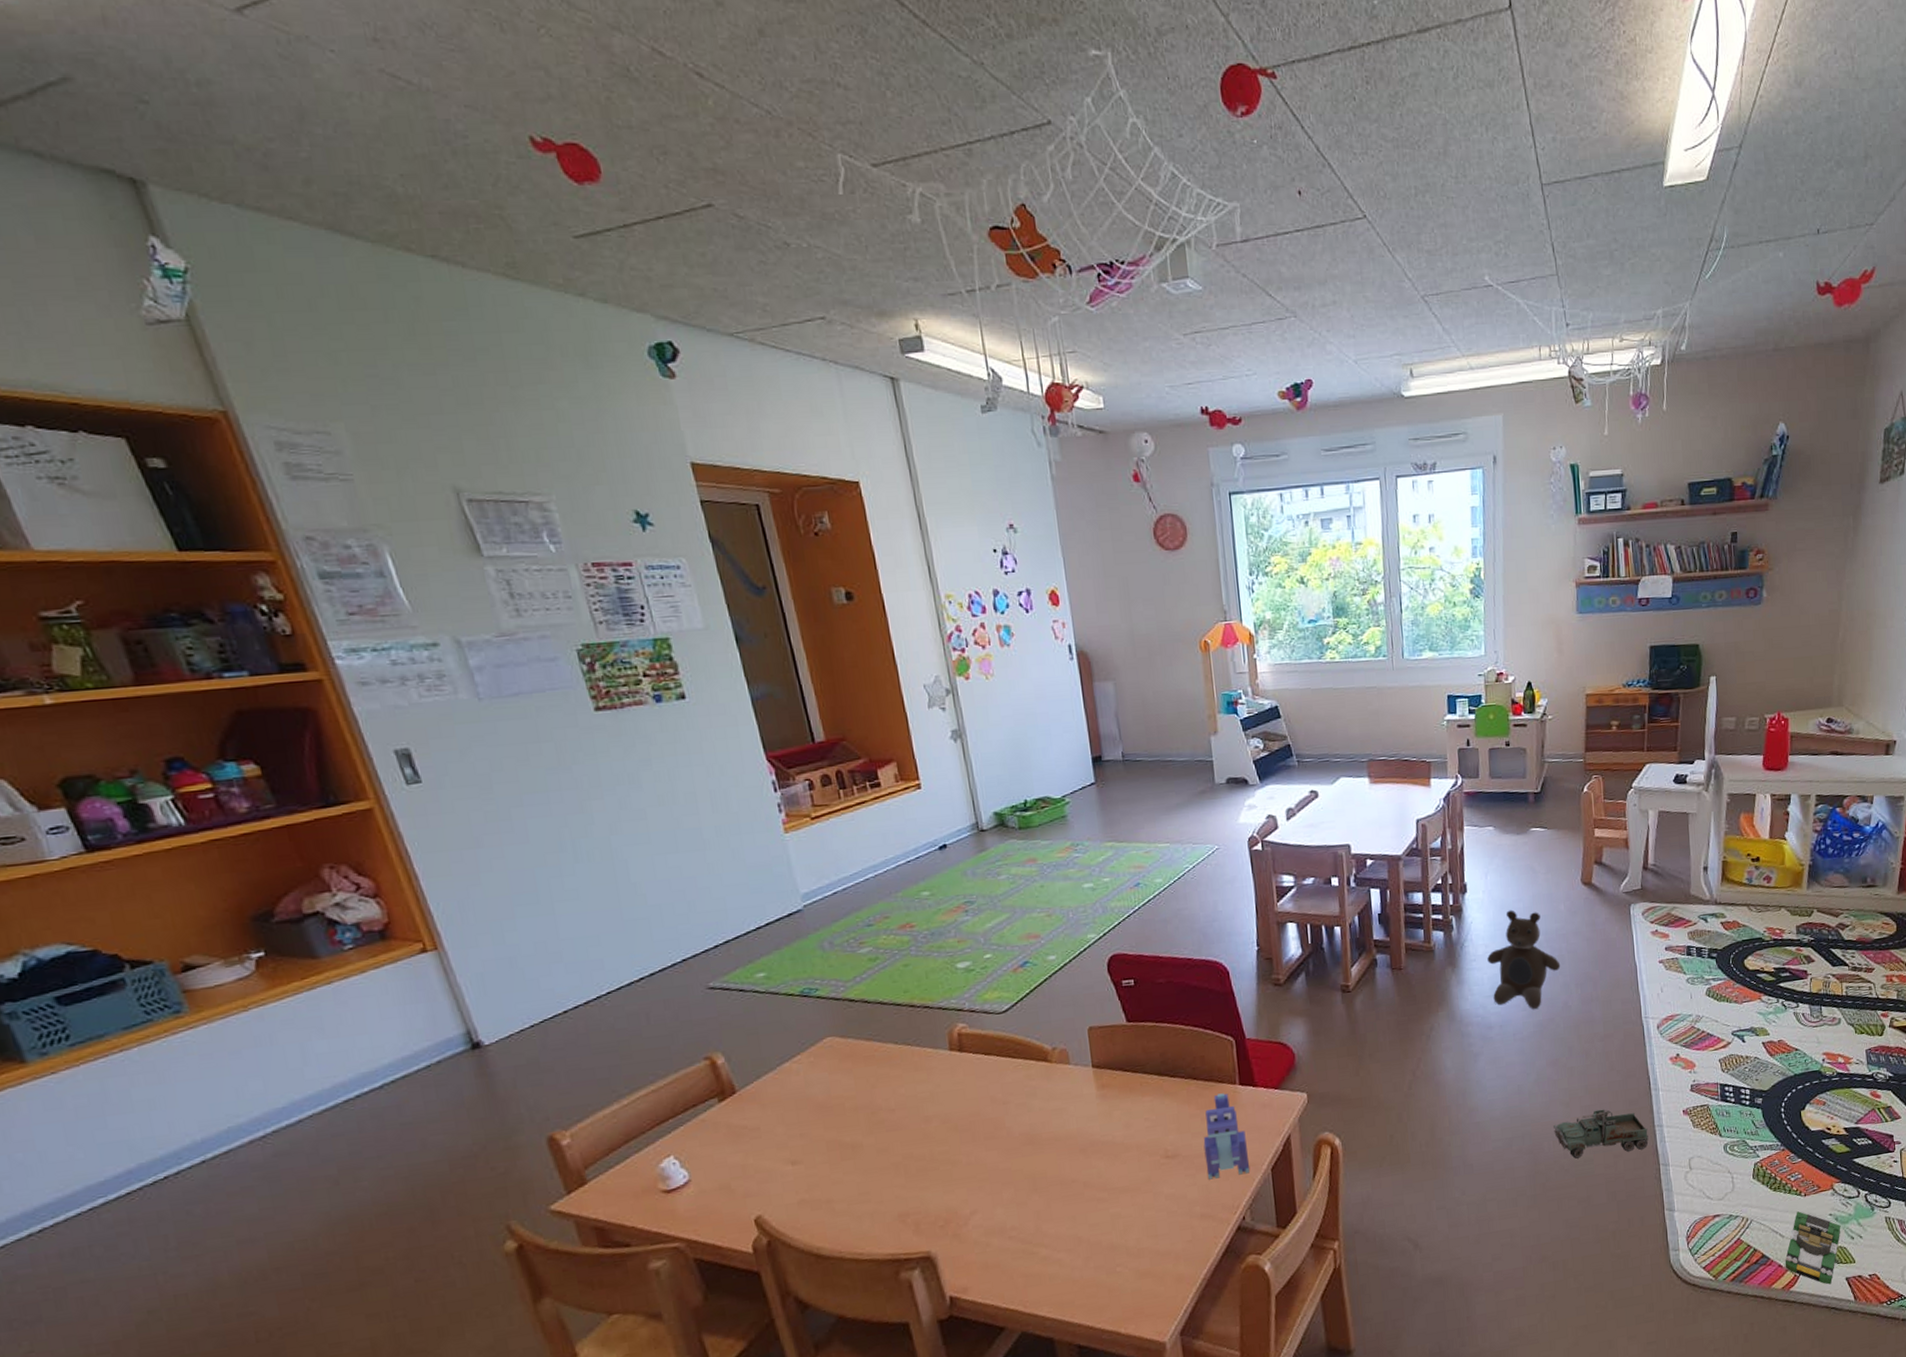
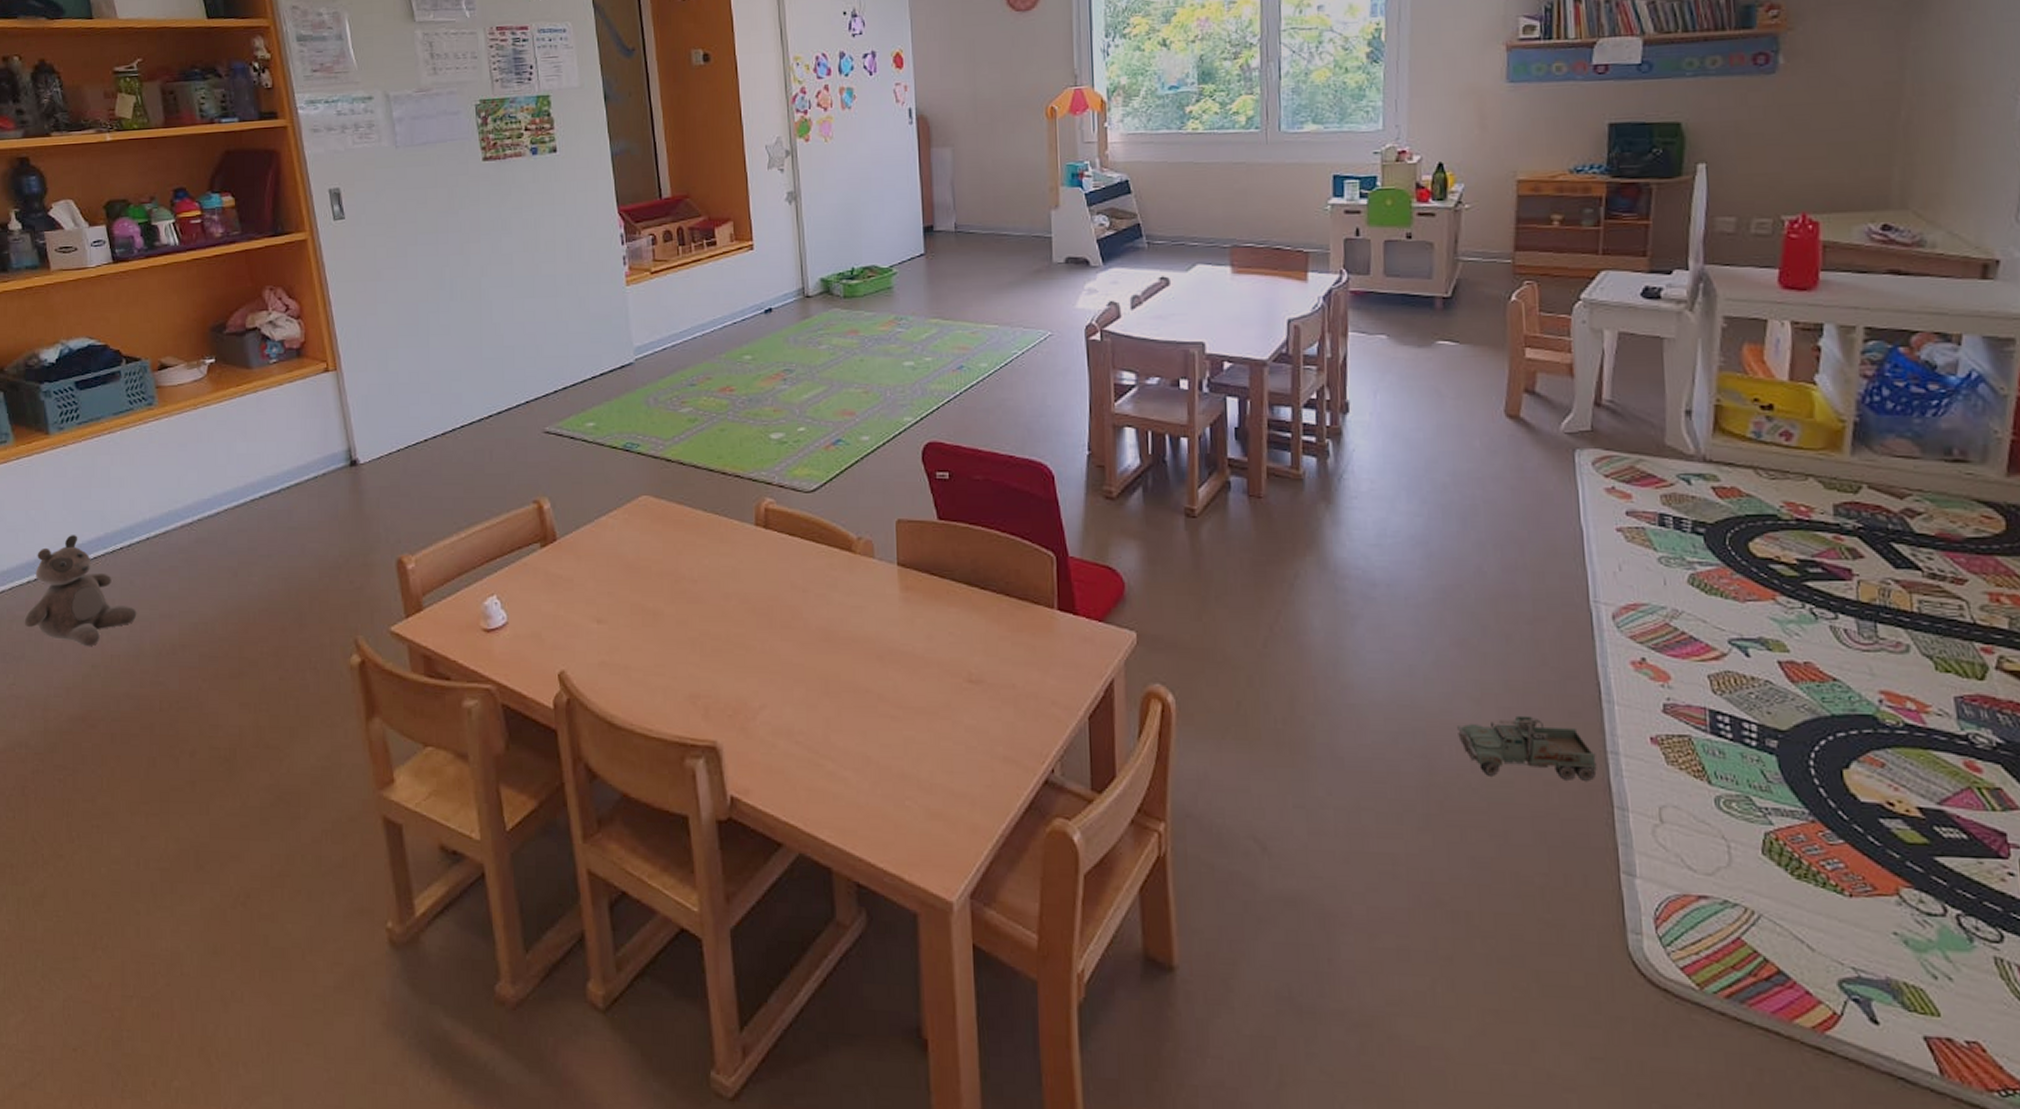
stuffed animal: none [30,1172,204,1293] -> present [23,535,137,647]
toy animal: present [1203,1093,1250,1180] -> none [1012,617,1063,718]
teddy bear: present [1487,909,1561,1009] -> none [1373,439,1473,569]
toy car: present [1785,1211,1841,1285] -> none [1816,917,1914,1041]

